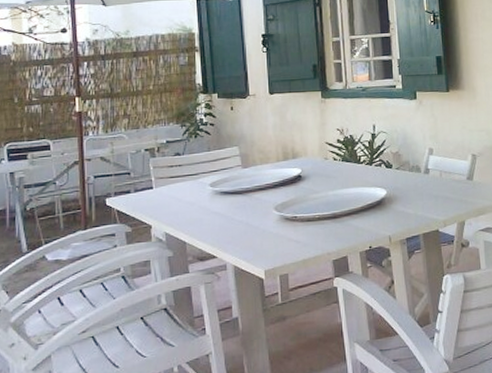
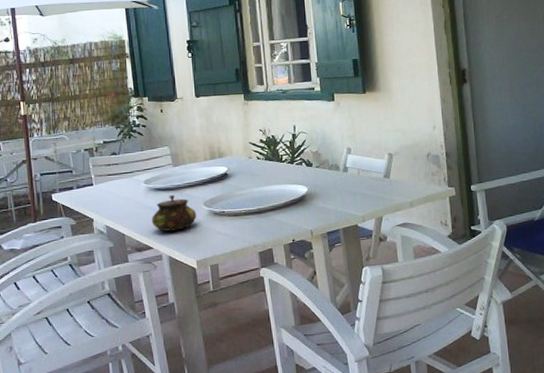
teapot: none [216,198,267,239] -> present [151,194,197,232]

